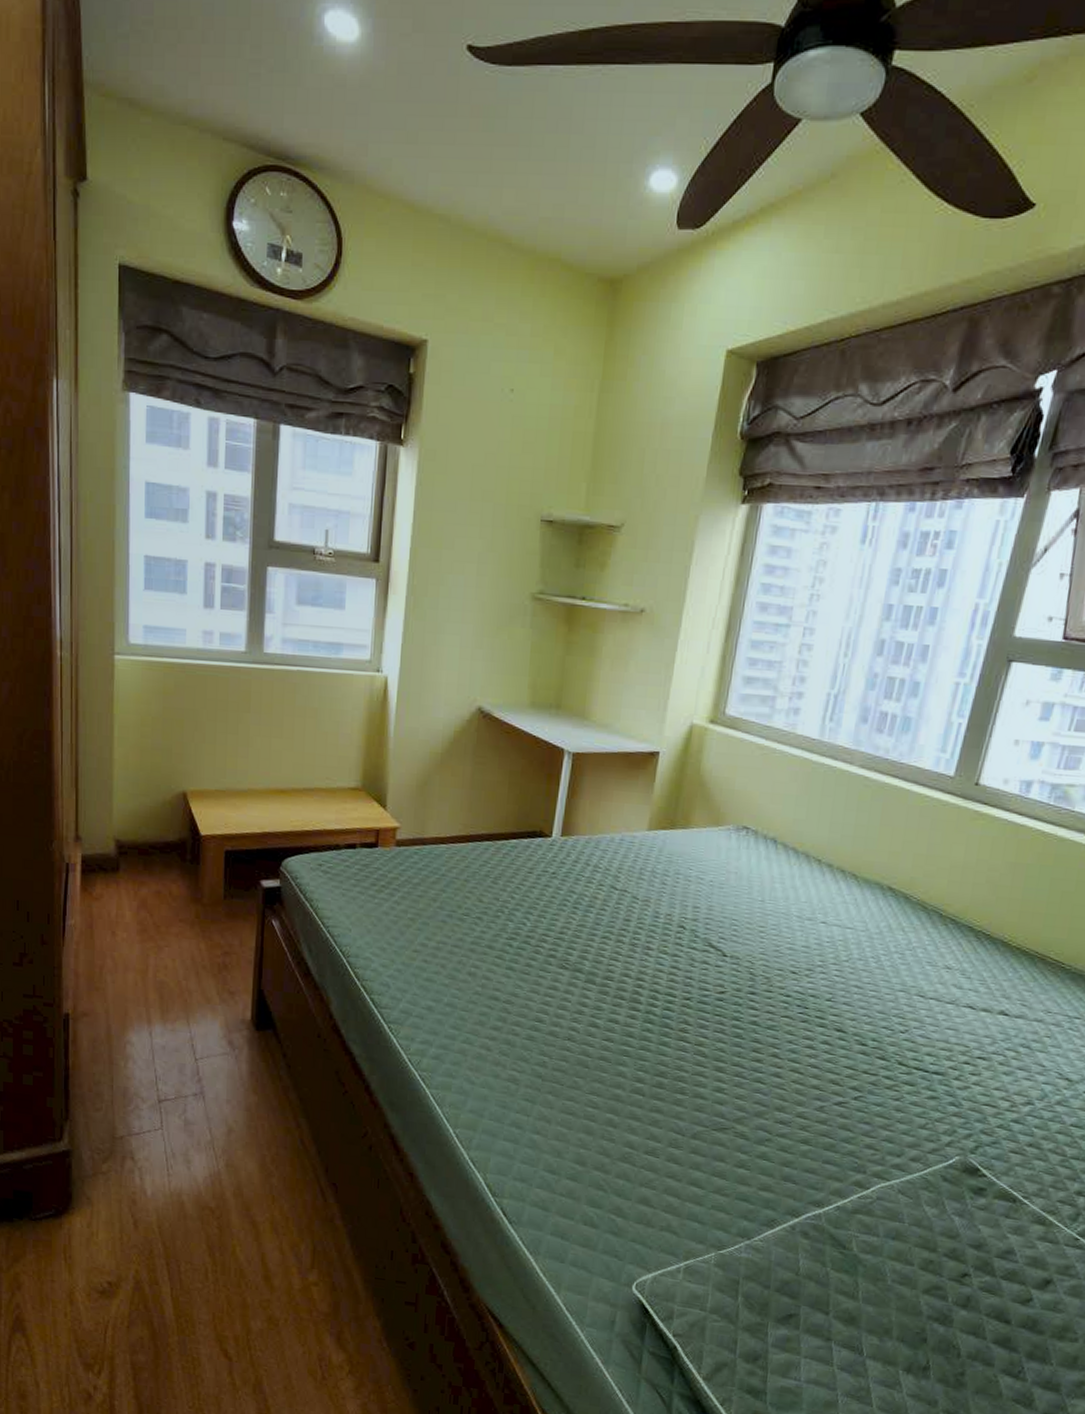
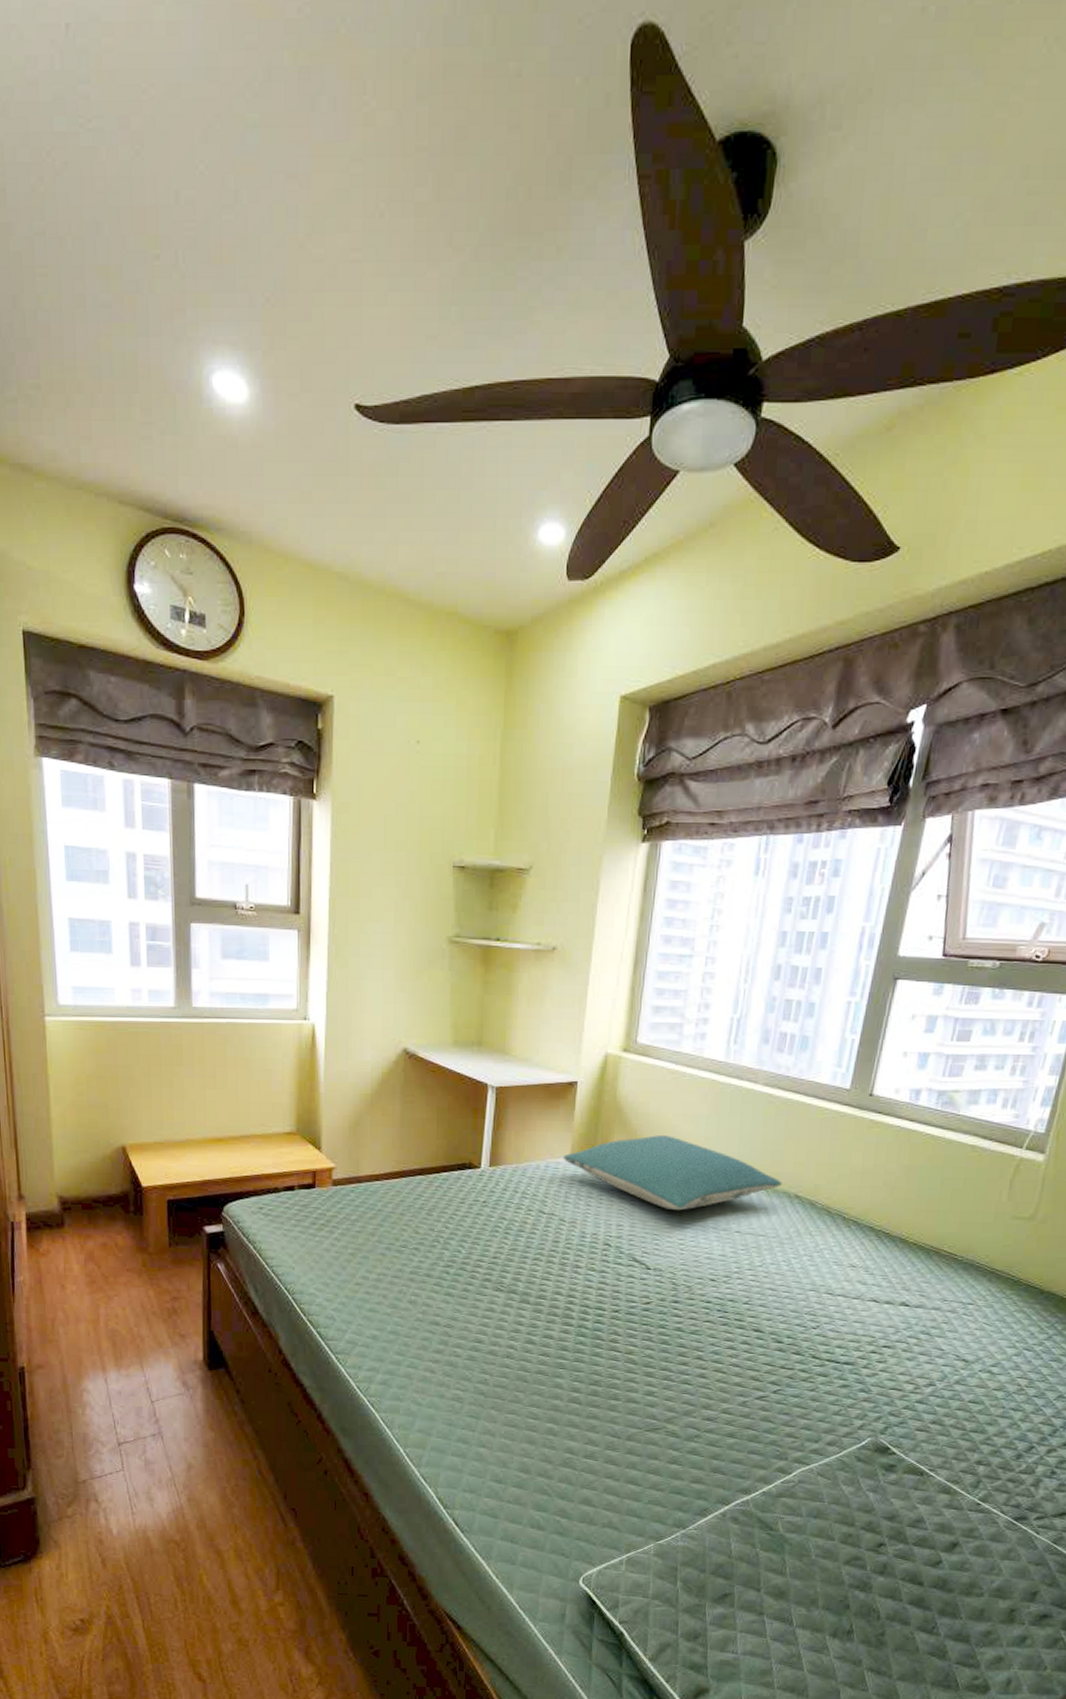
pillow: none [640,813,875,896] -> present [563,1135,782,1211]

